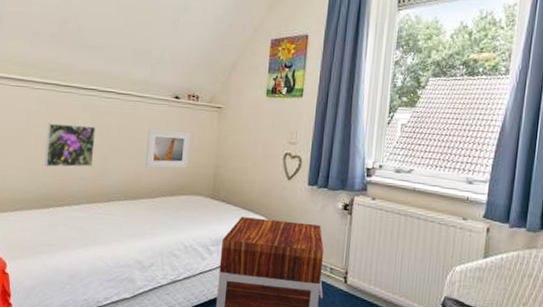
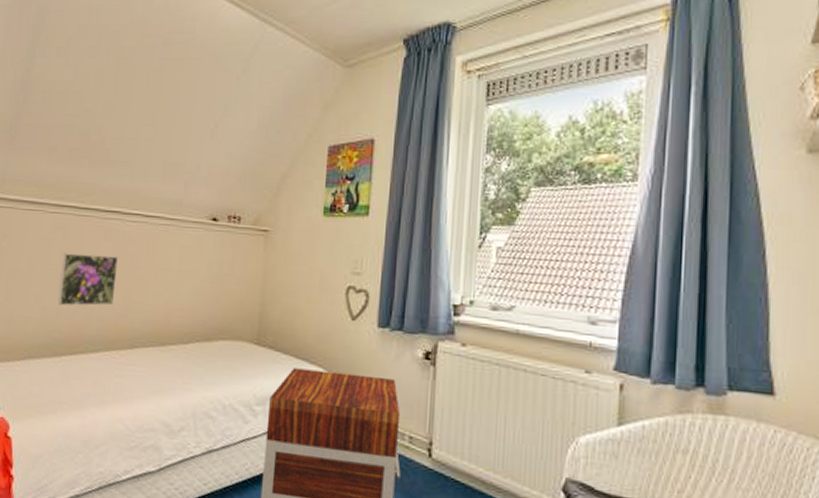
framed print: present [145,129,191,168] -> none [175,258,231,307]

